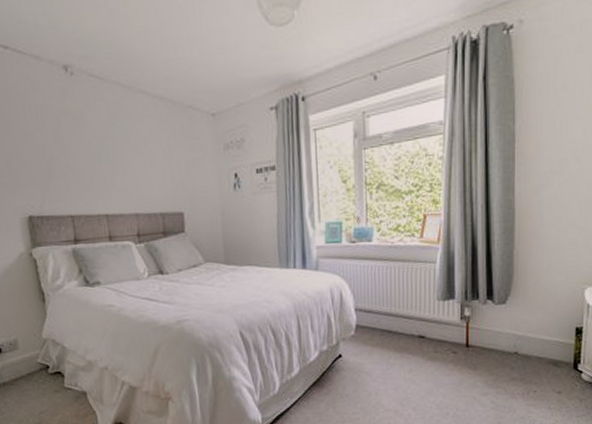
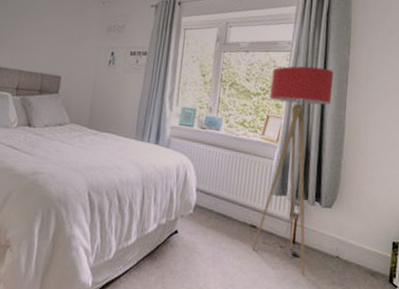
floor lamp: none [423,146,498,377] -> present [252,66,335,275]

